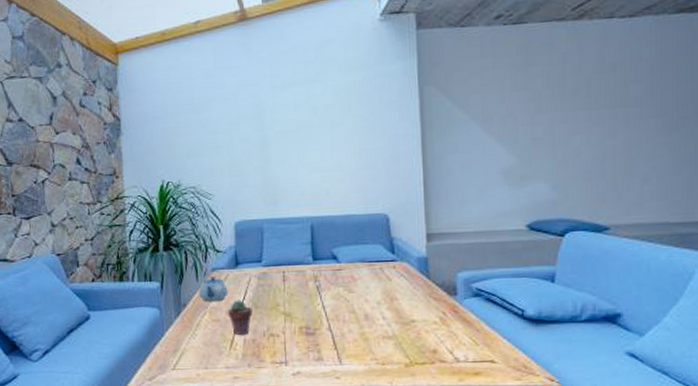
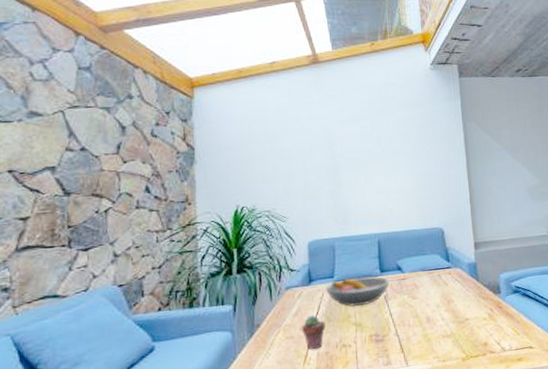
teapot: present [199,275,228,302] -> none [273,294,302,321]
fruit bowl: none [253,263,323,296] -> present [325,276,390,308]

